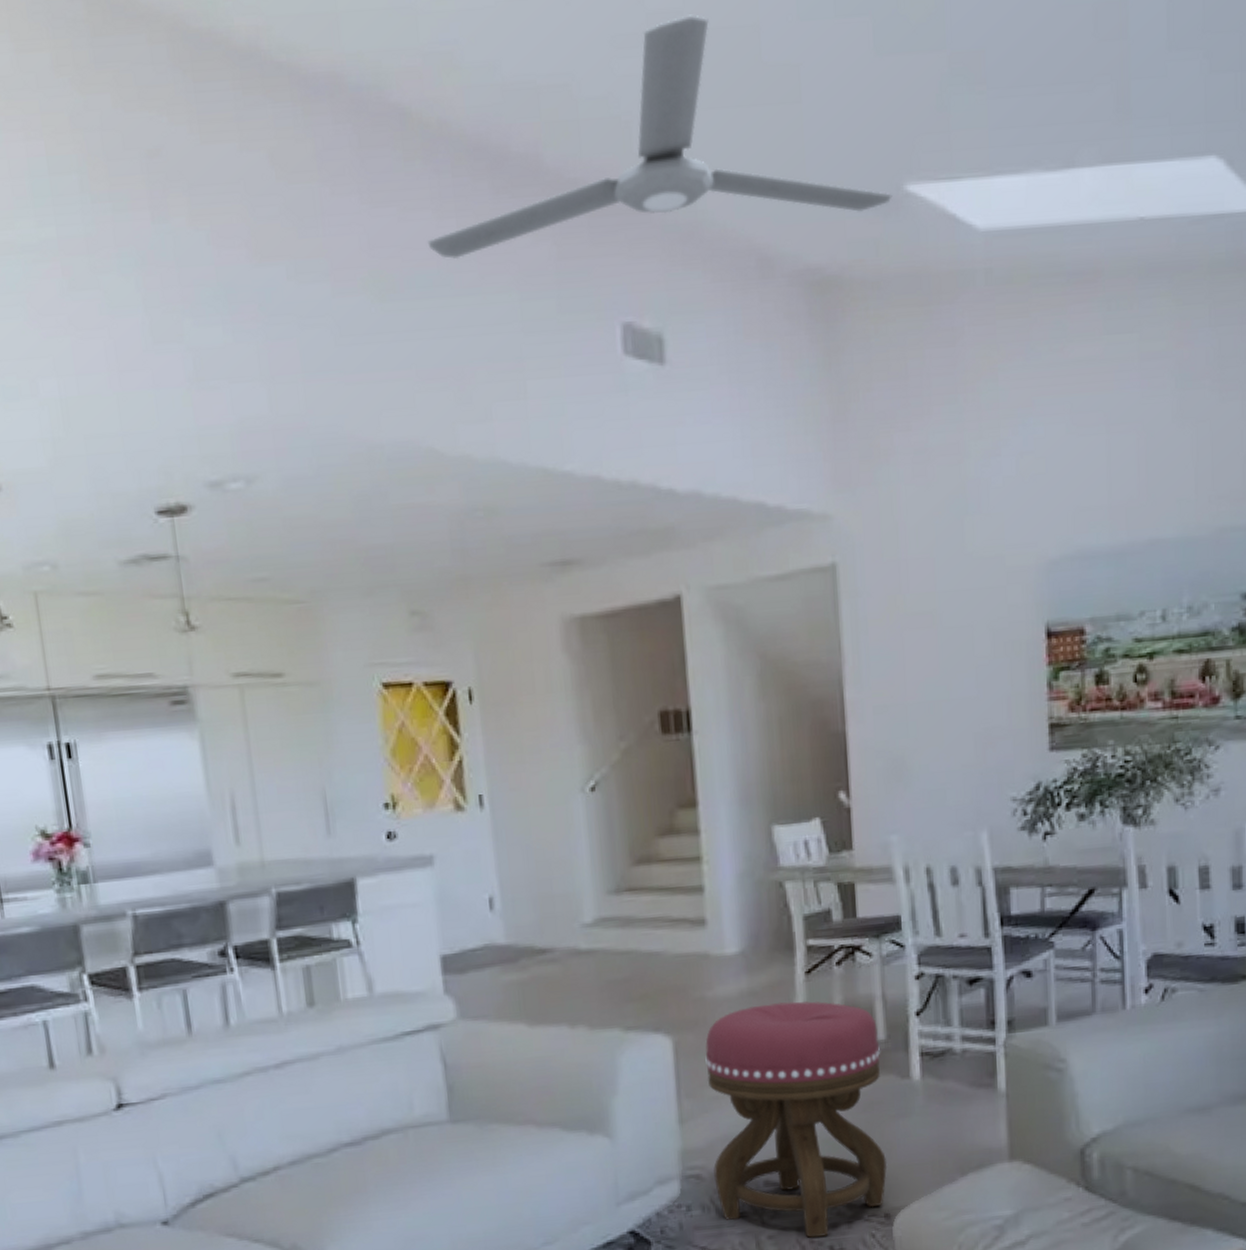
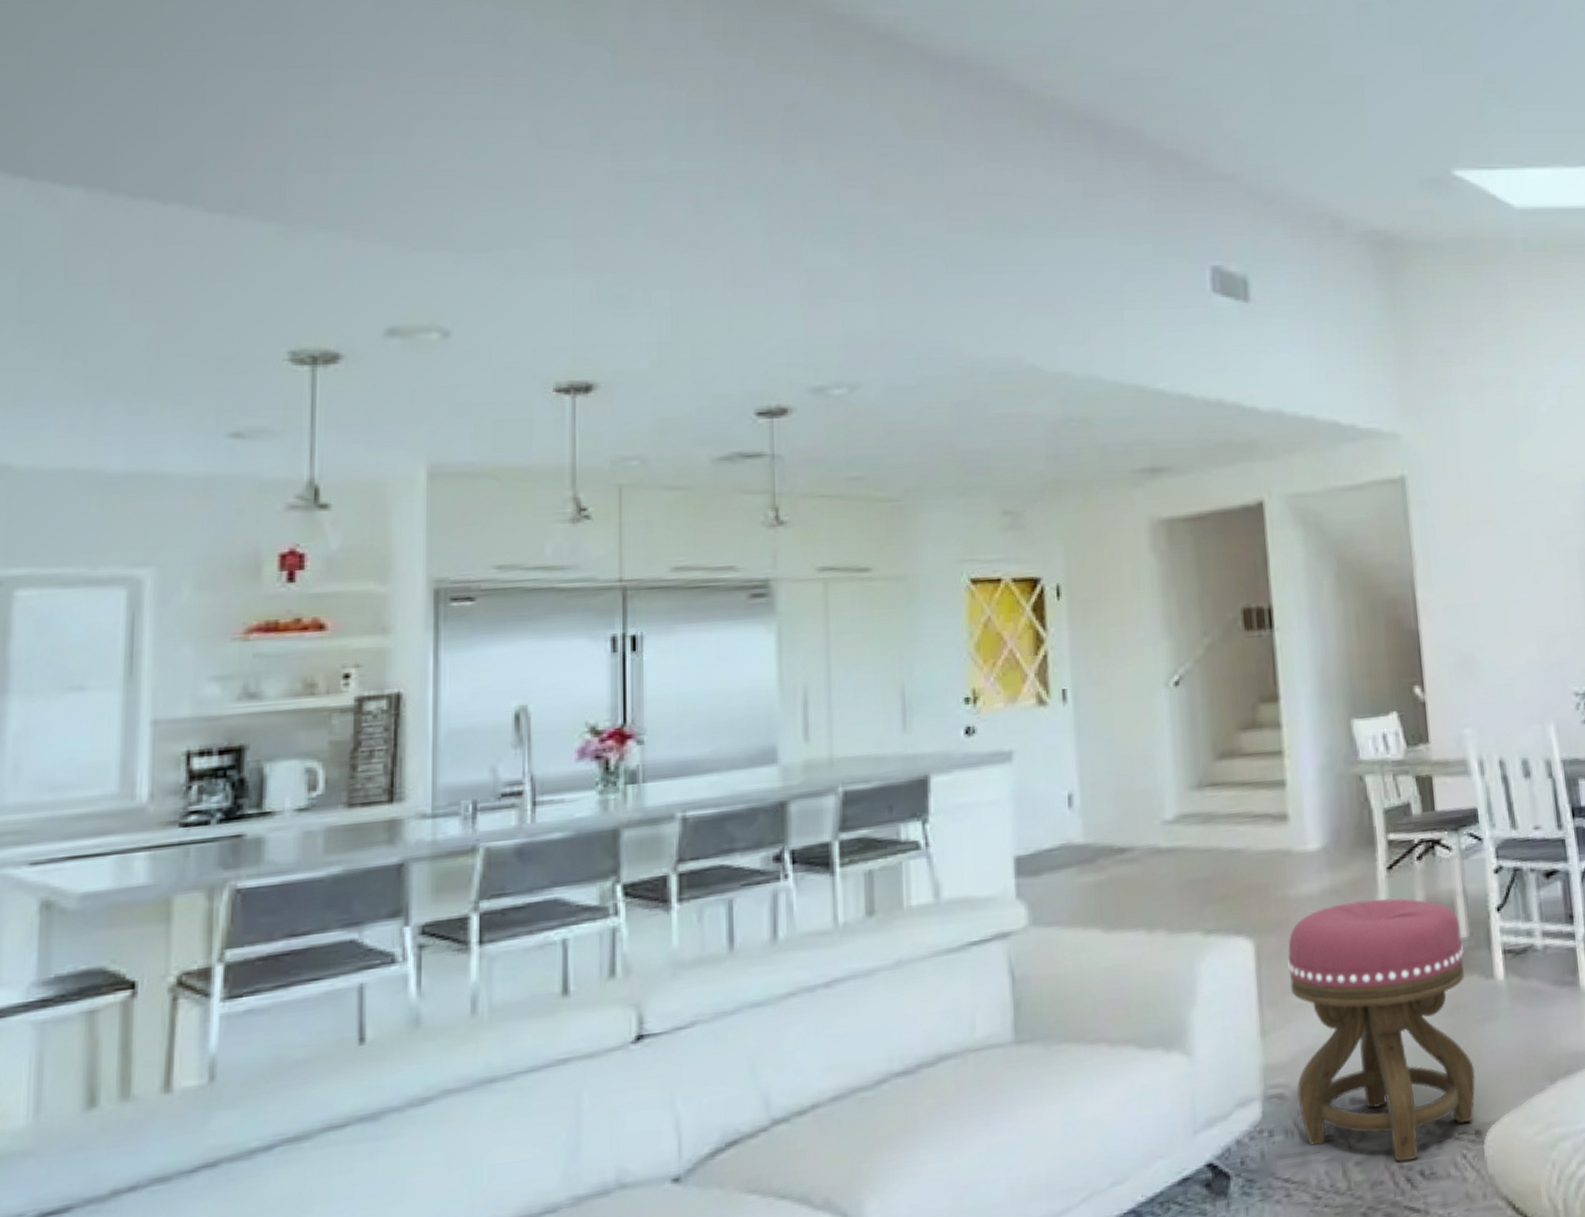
ceiling fan: present [427,14,892,260] -> none [1037,33,1443,208]

